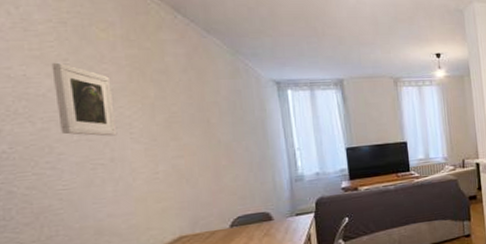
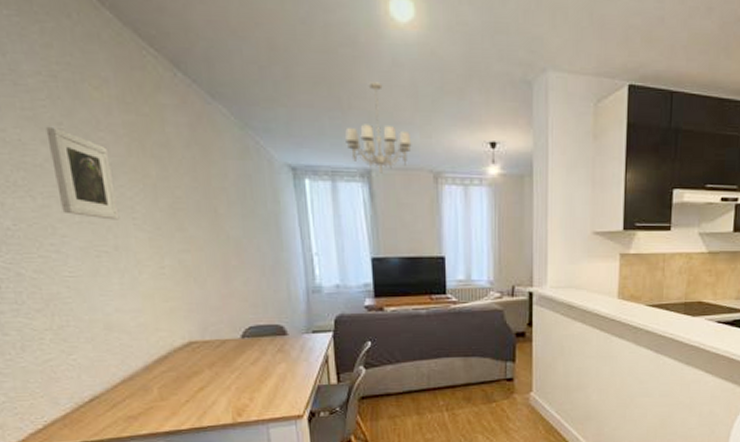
chandelier: none [321,15,375,82] -> present [345,82,412,173]

